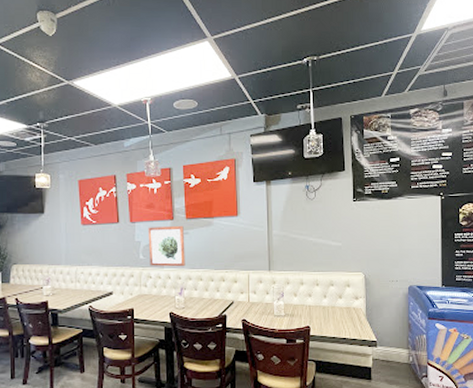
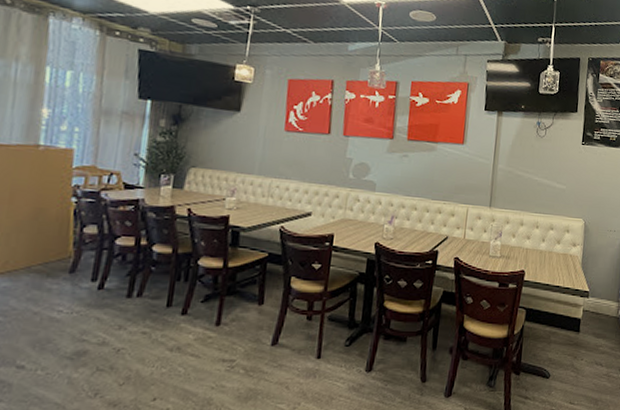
wall art: present [148,225,185,267] -> none [360,143,404,193]

